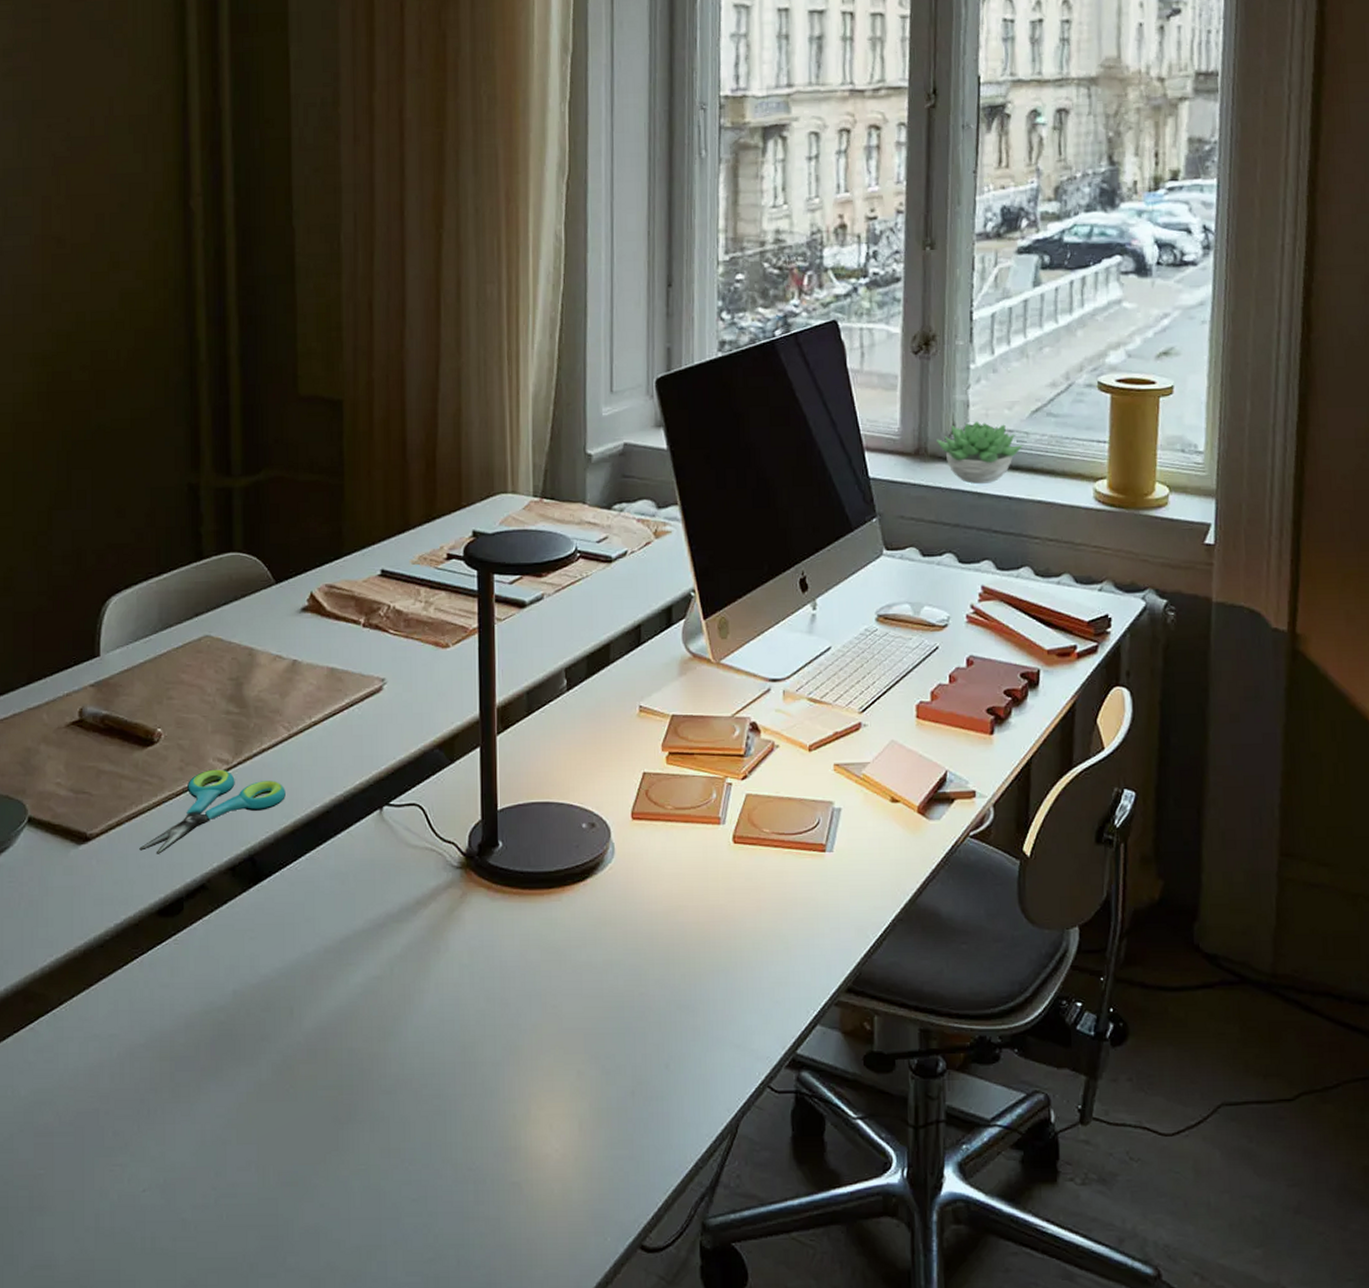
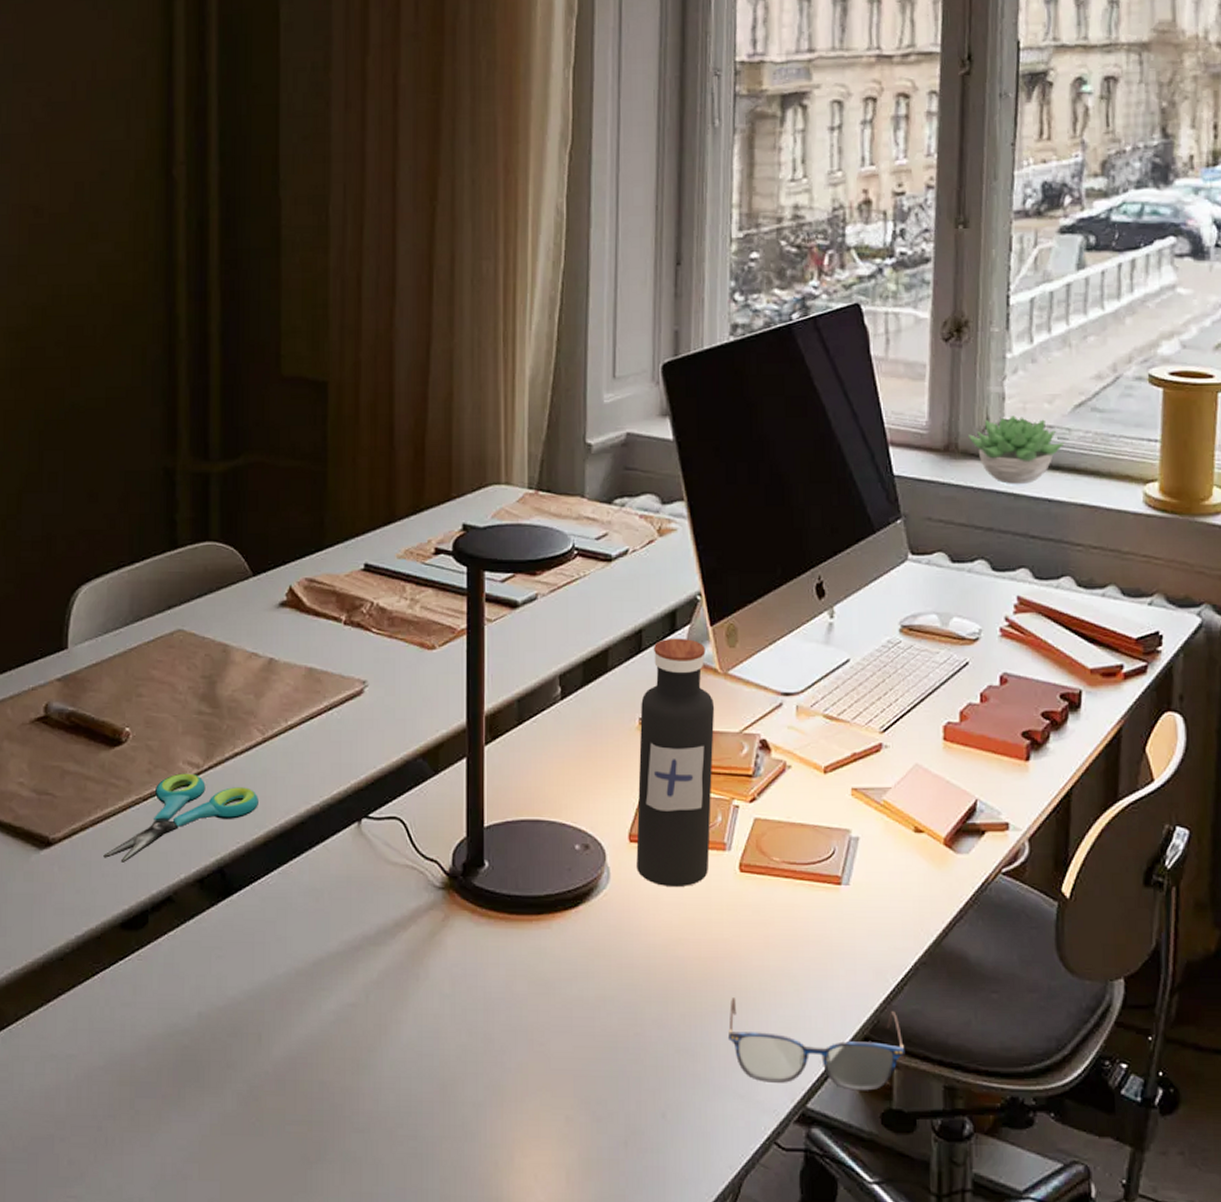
water bottle: none [638,631,709,860] -> present [636,638,715,888]
glasses: none [724,957,885,1037] -> present [727,998,906,1091]

